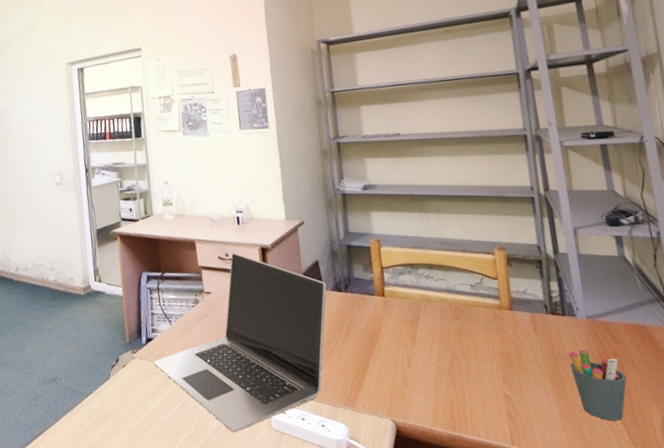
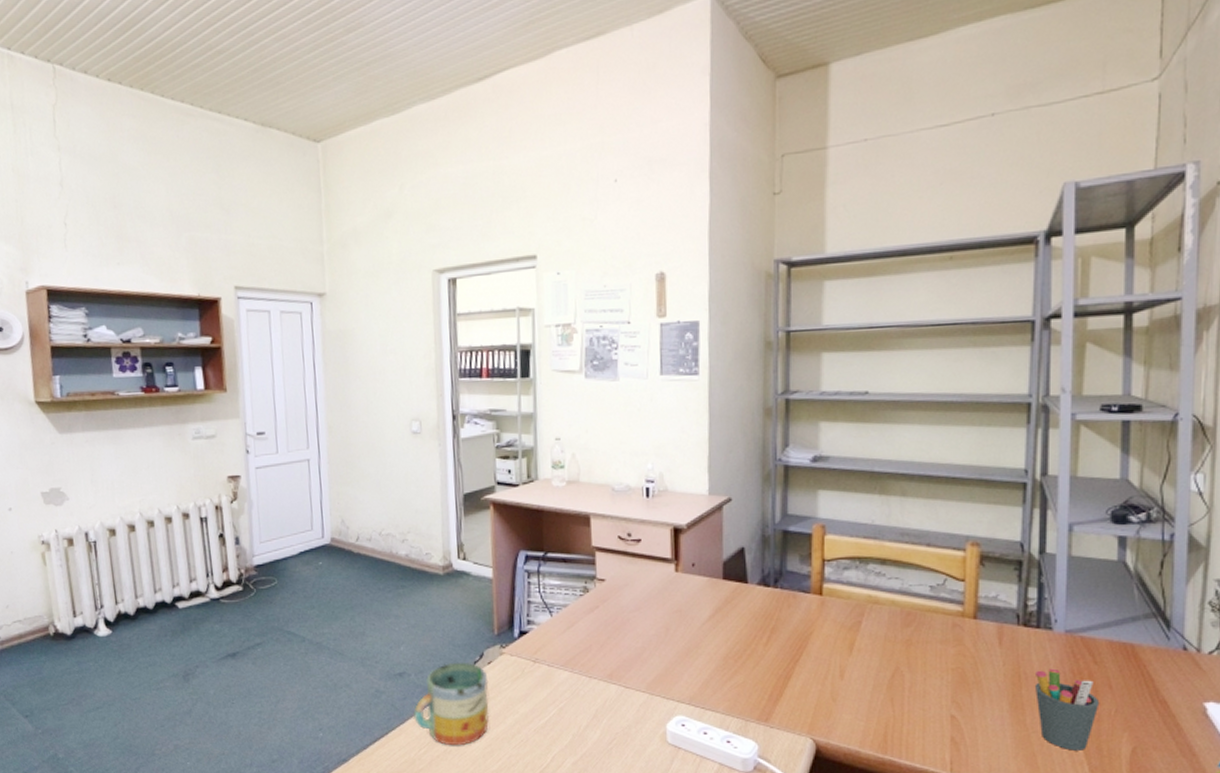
mug: none [65,367,126,439] -> present [413,663,489,746]
laptop: present [153,252,327,433] -> none [527,532,751,745]

